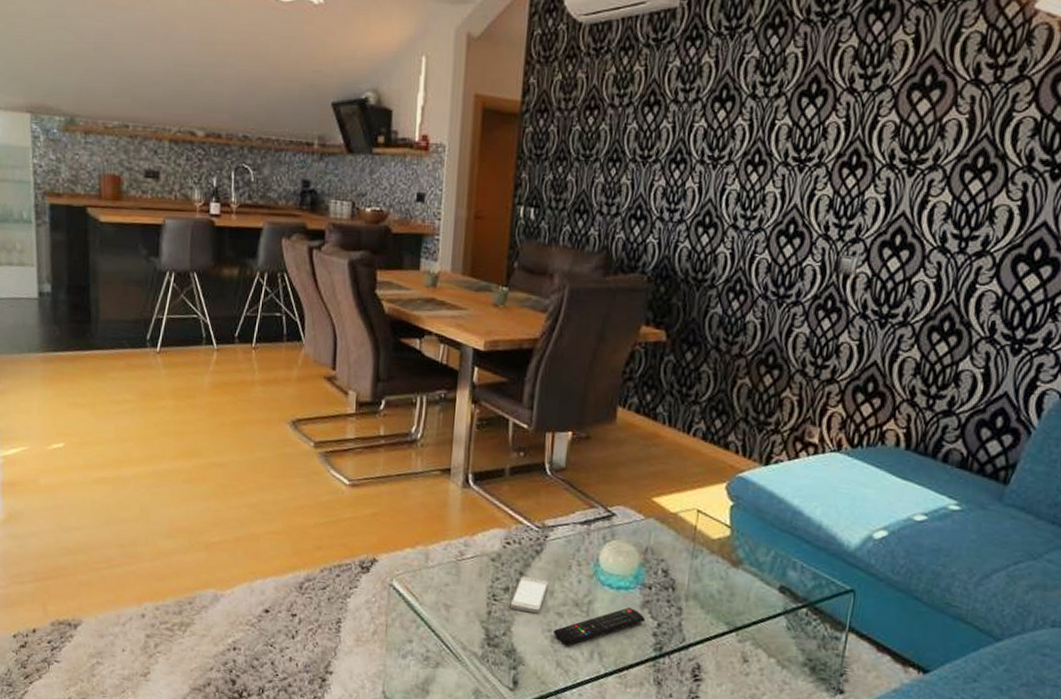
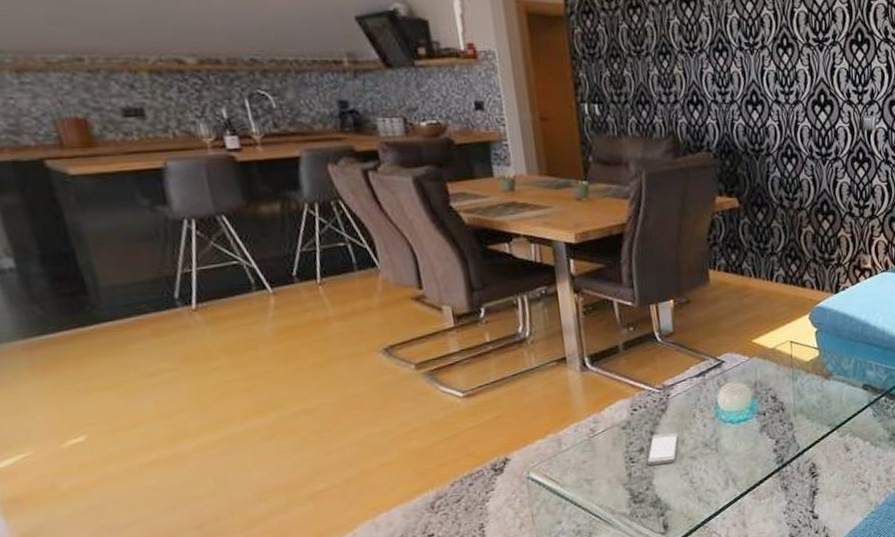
remote control: present [553,607,646,646] -> none [690,434,766,482]

